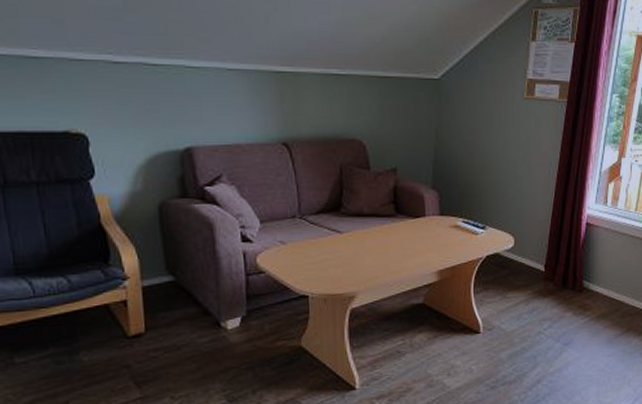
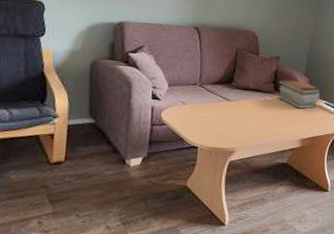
book stack: none [400,194,456,232] -> present [278,78,321,109]

